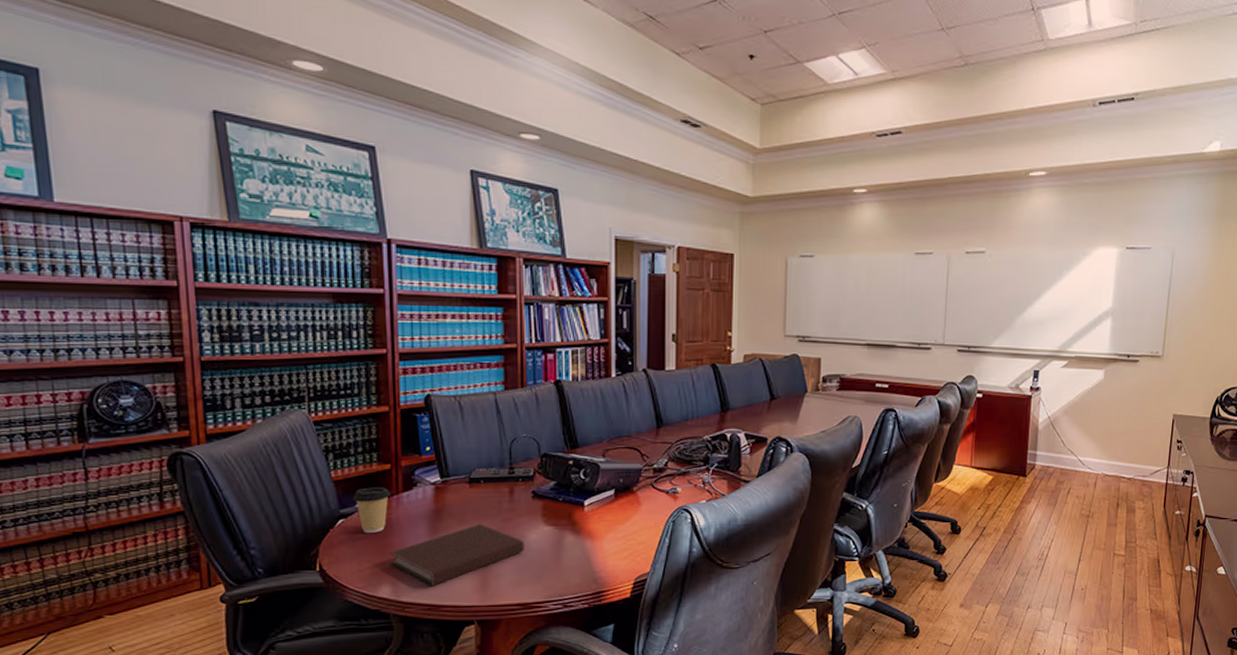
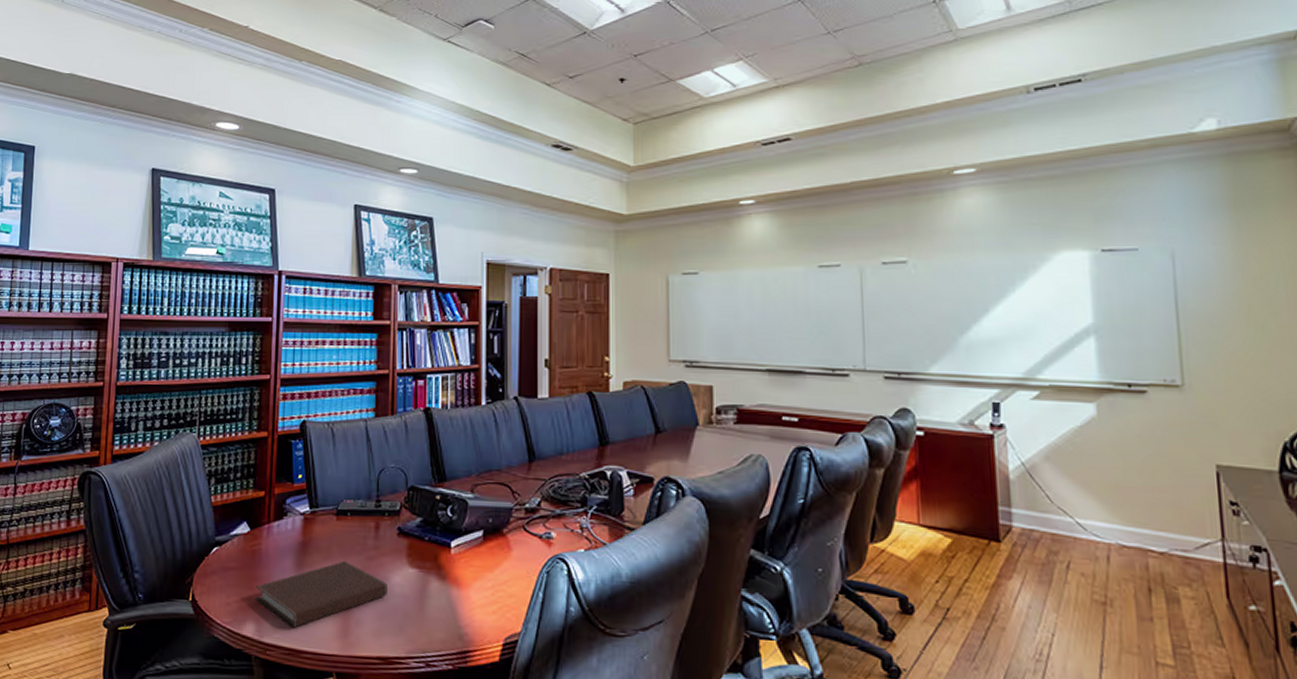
coffee cup: present [353,487,391,533] -> none [228,515,262,564]

